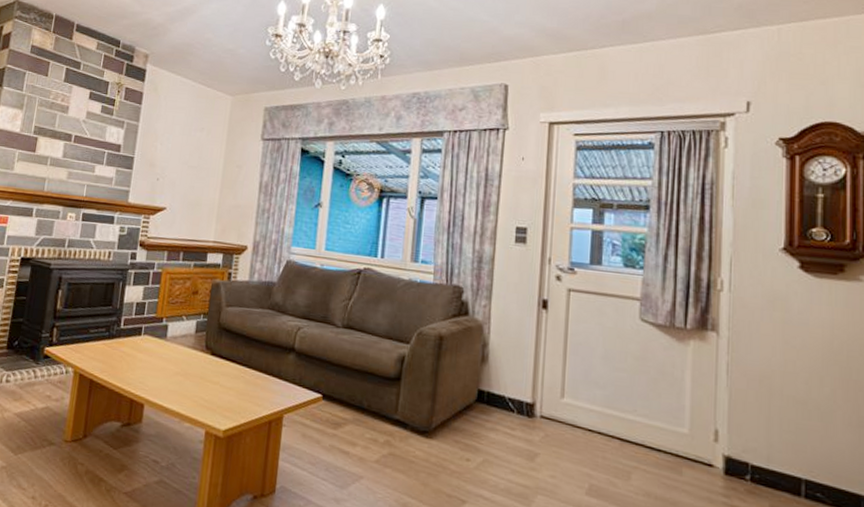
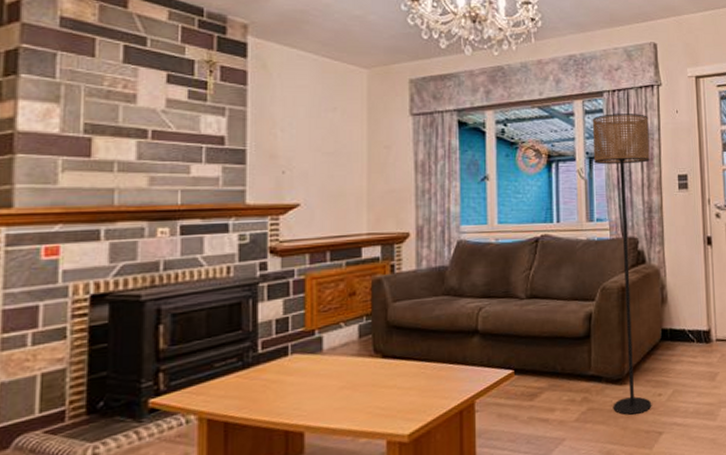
floor lamp: none [415,154,490,474] -> present [592,114,652,415]

